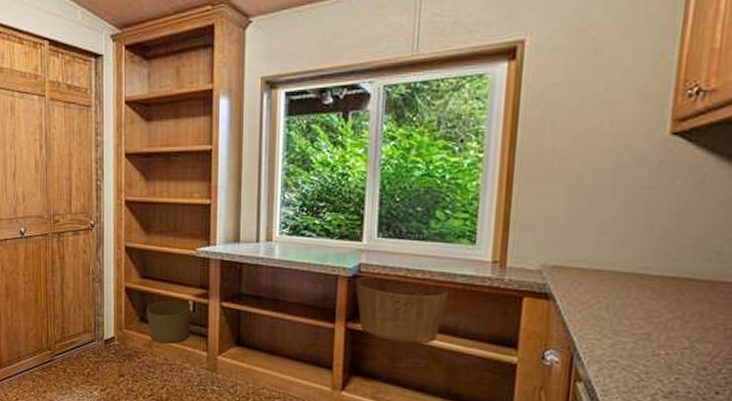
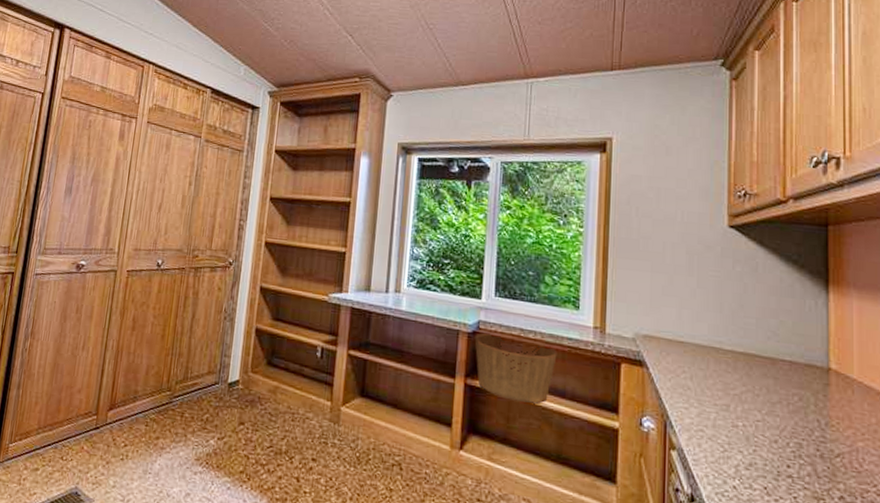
basket: present [146,300,191,344] -> none [274,344,319,391]

